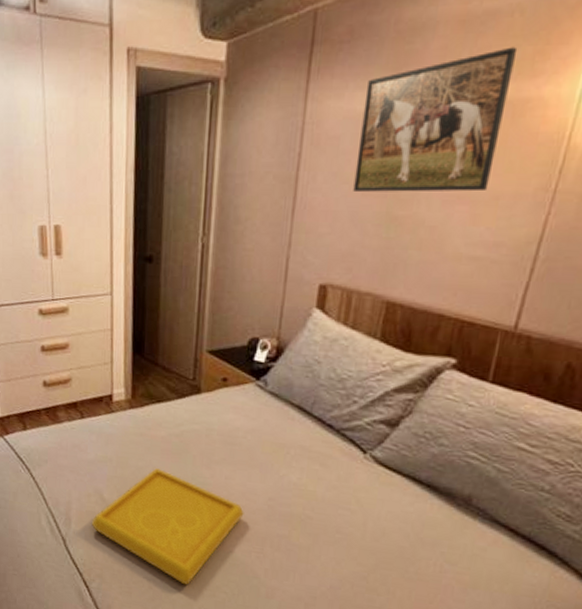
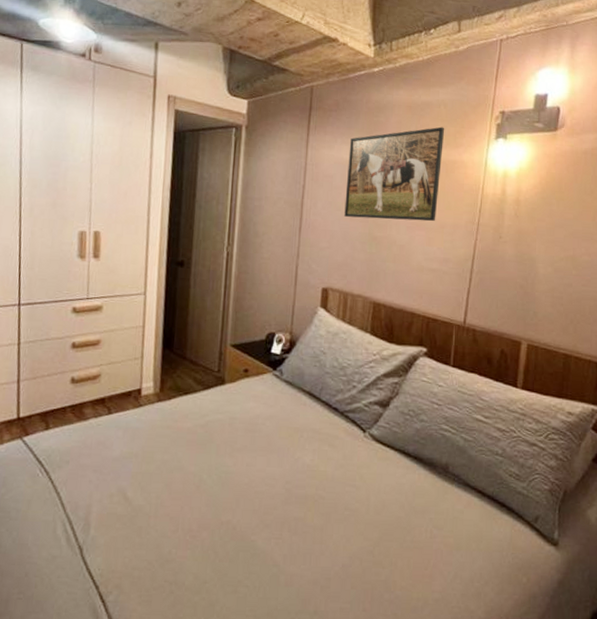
serving tray: present [91,468,244,585] -> none [112,460,264,584]

